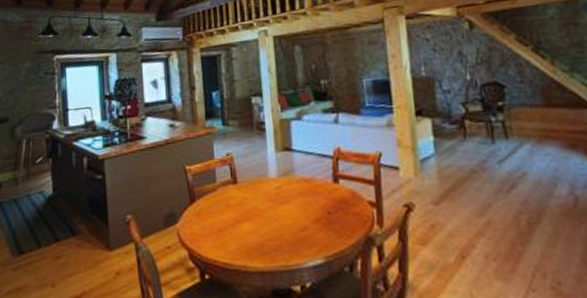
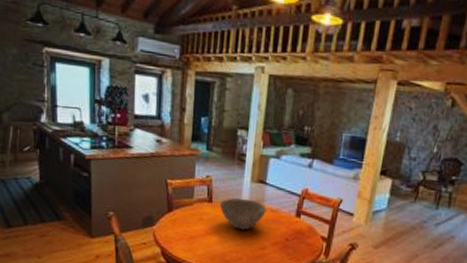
bowl: none [245,172,299,211] -> present [219,198,267,230]

